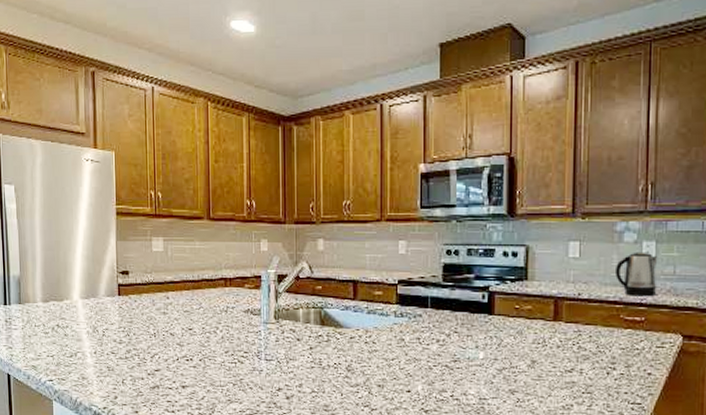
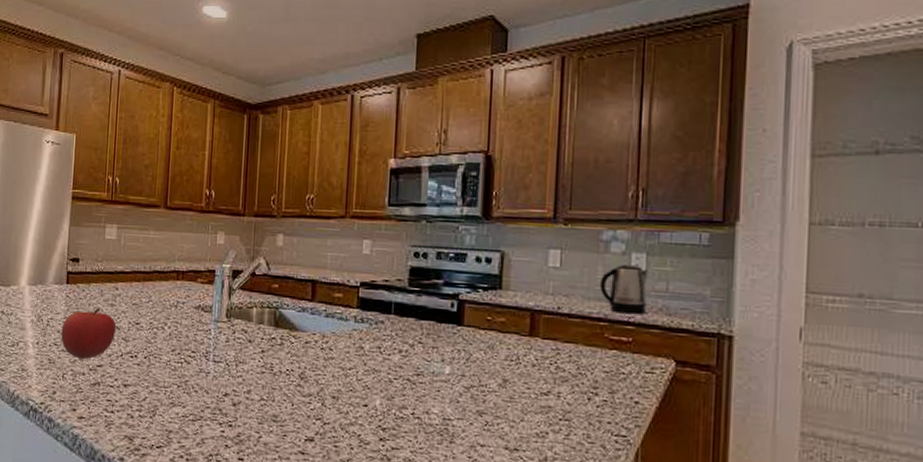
fruit: none [117,317,171,364] -> present [61,308,117,359]

